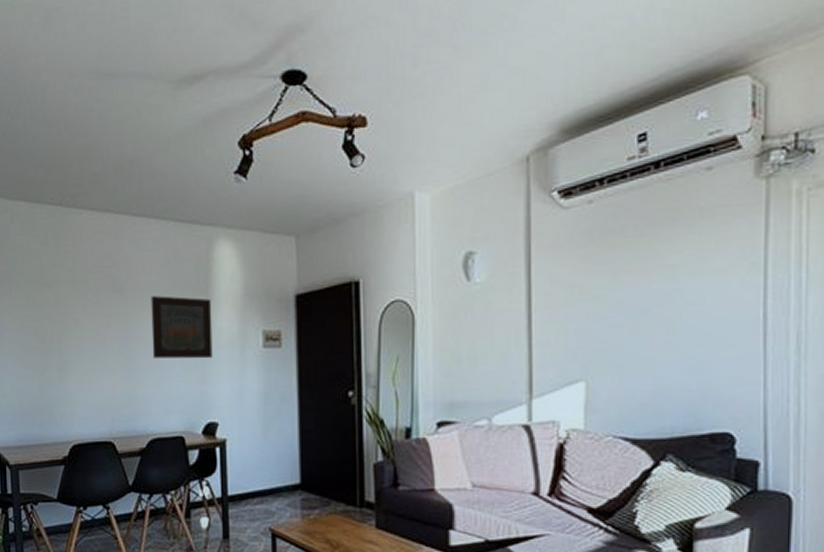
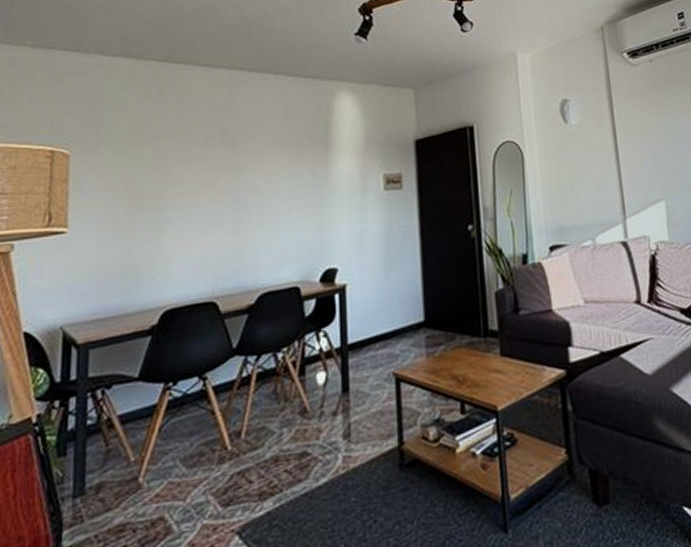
wall art: present [151,296,213,359] -> none [266,146,332,209]

